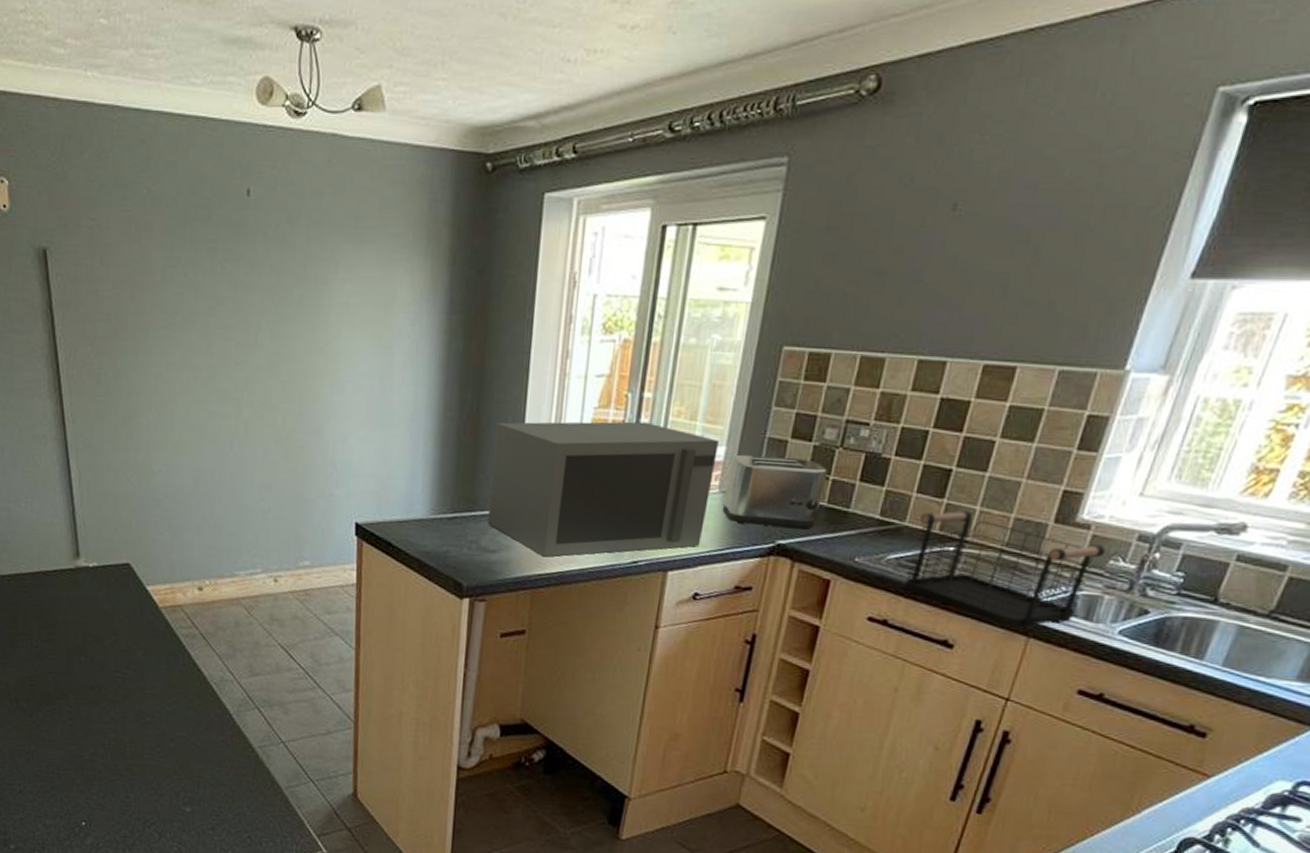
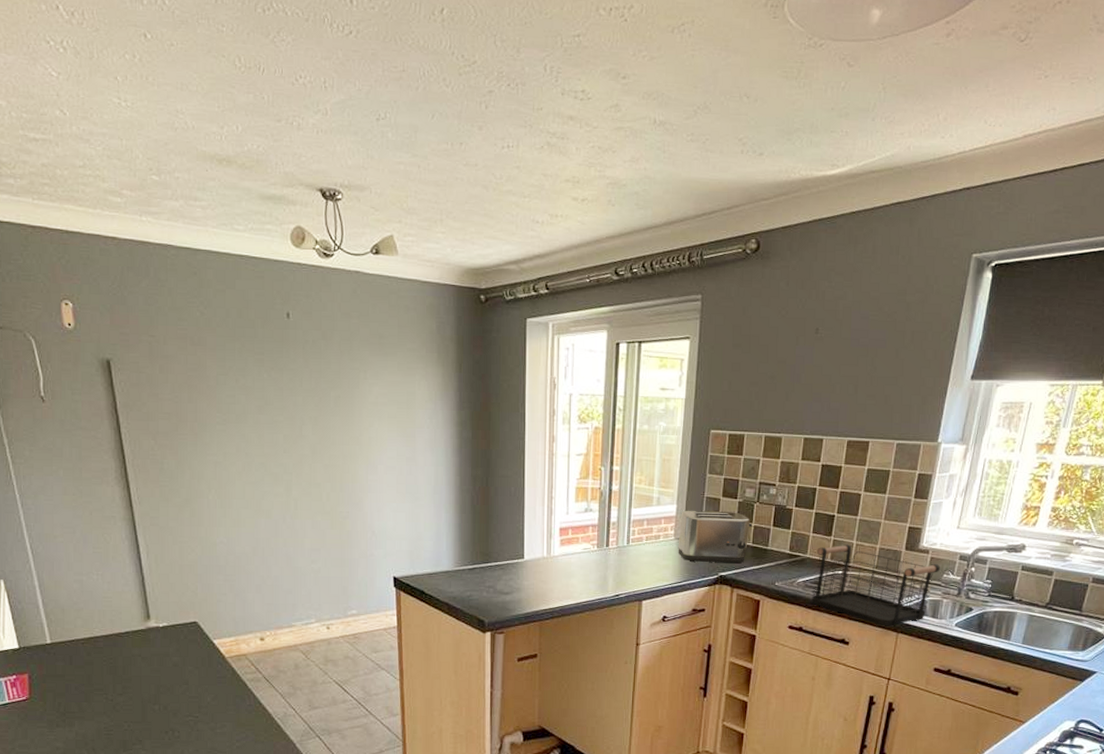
microwave: present [487,421,719,557] -> none [501,488,671,596]

